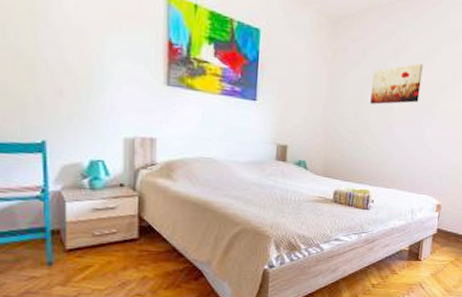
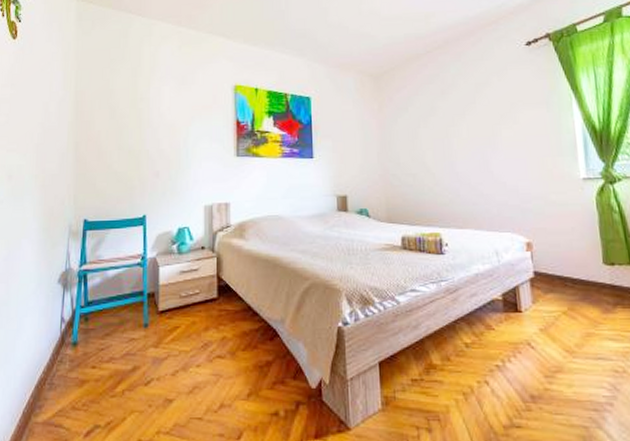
wall art: present [370,63,423,105] -> none [423,99,477,145]

